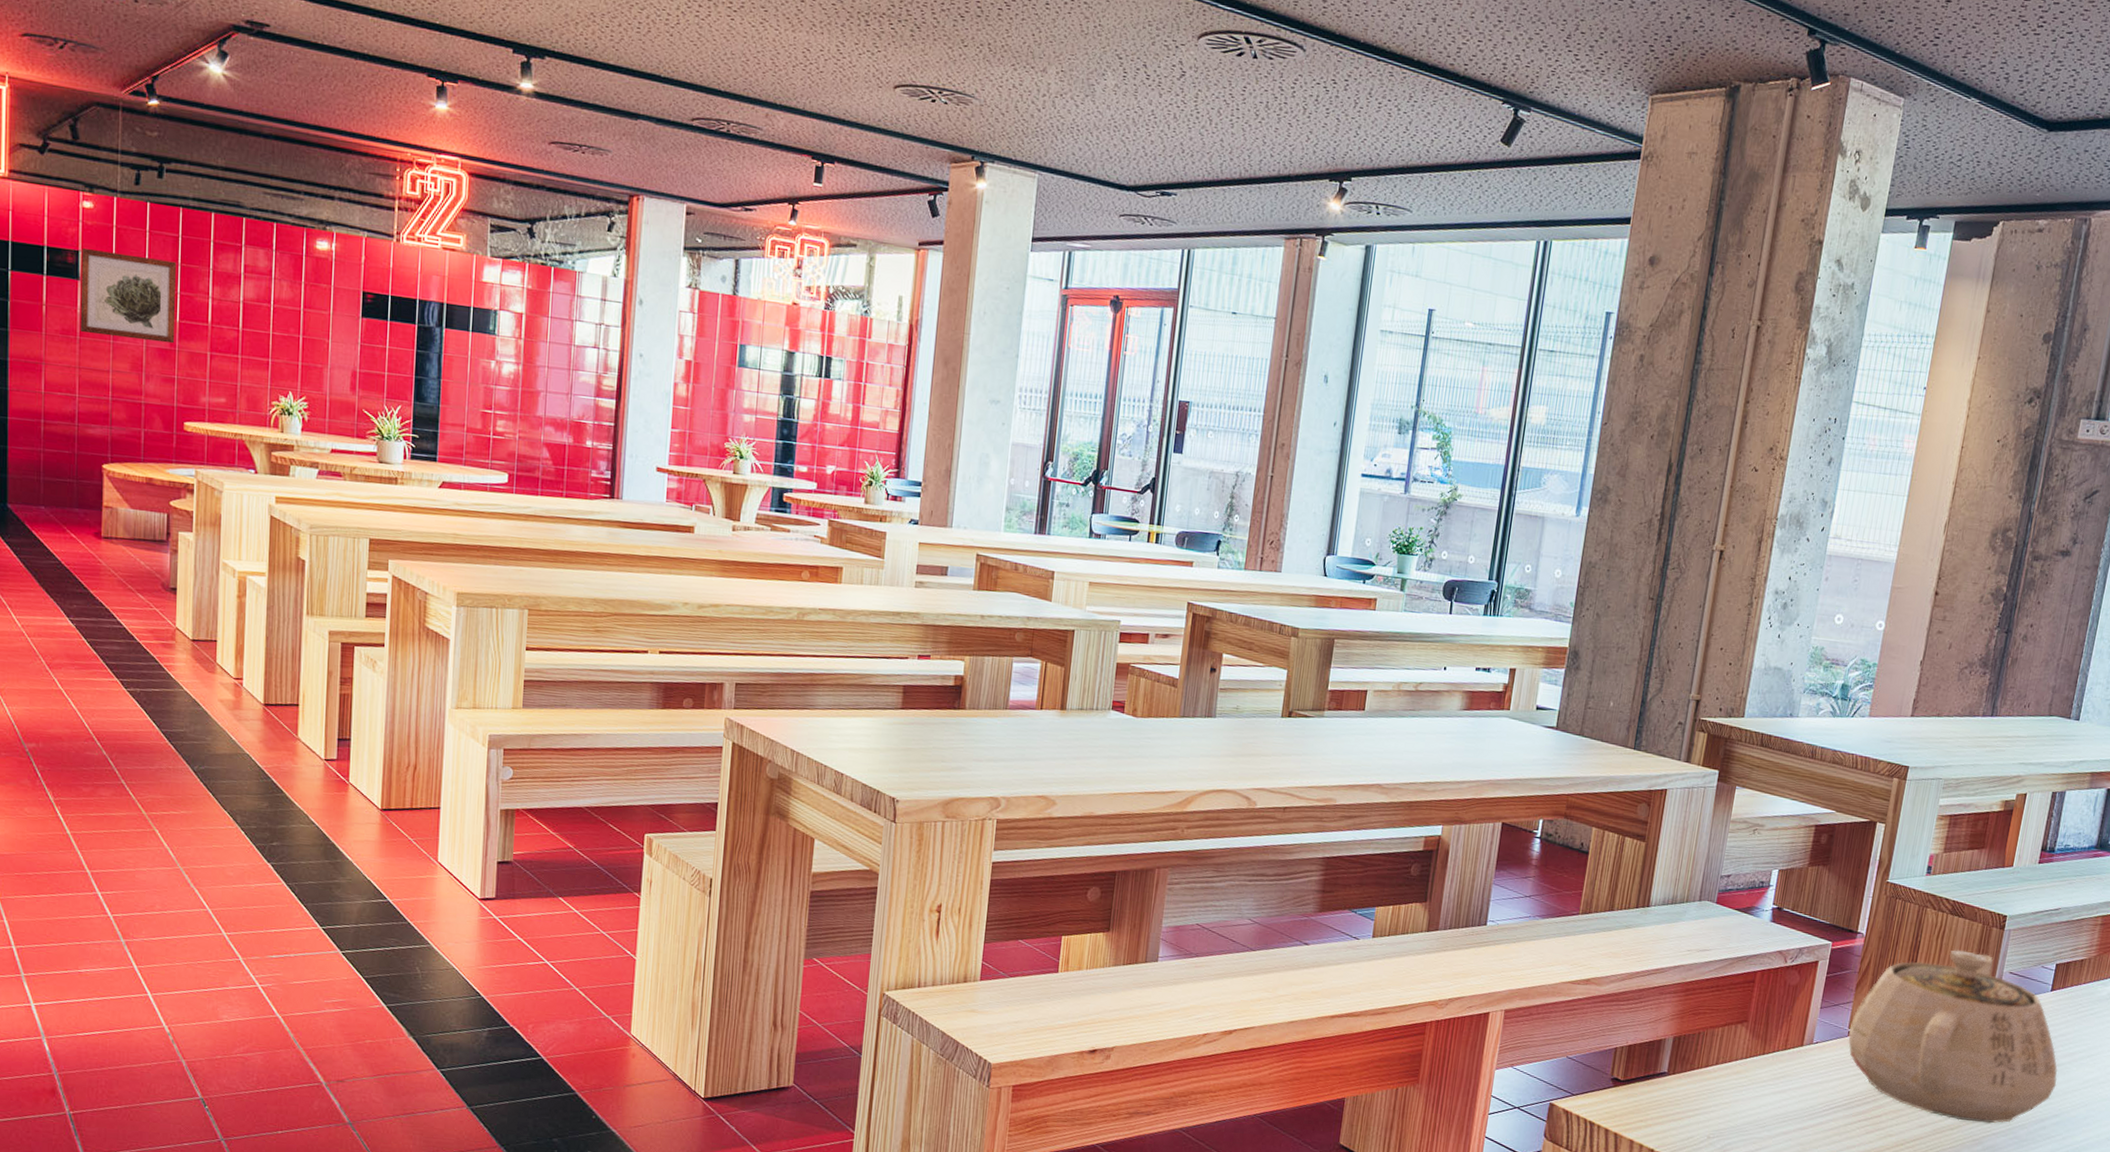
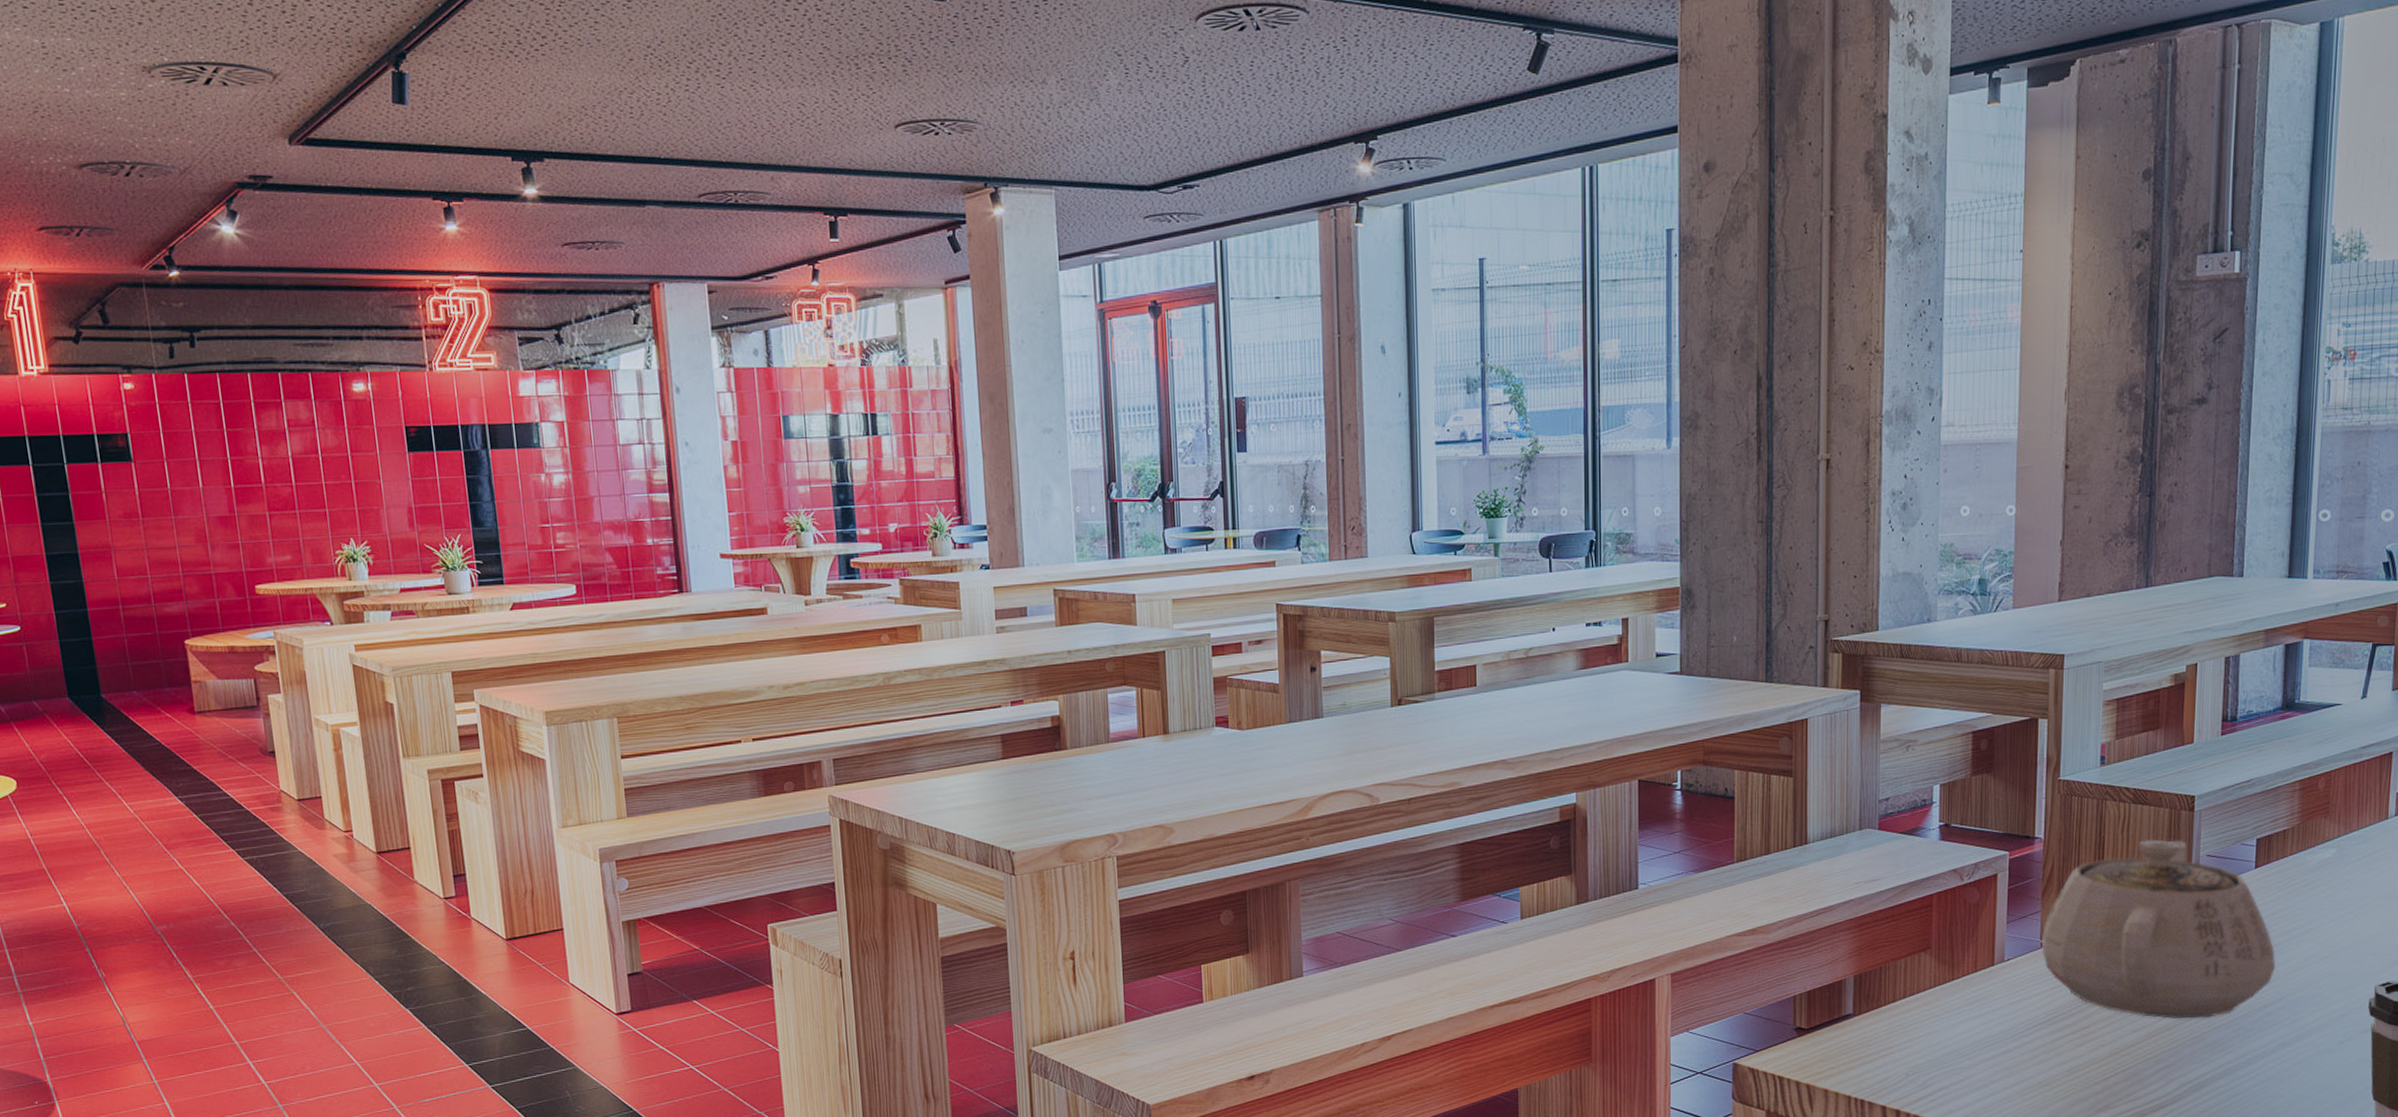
wall art: present [80,247,177,344] -> none [129,428,233,514]

